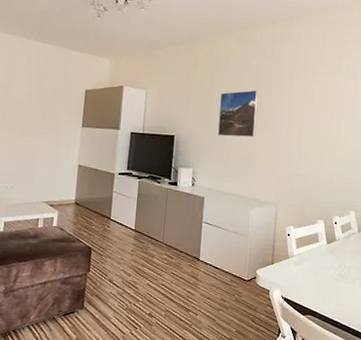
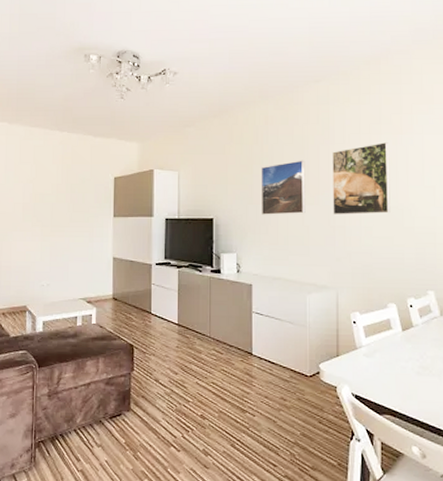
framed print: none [278,81,329,143] -> present [332,142,390,215]

